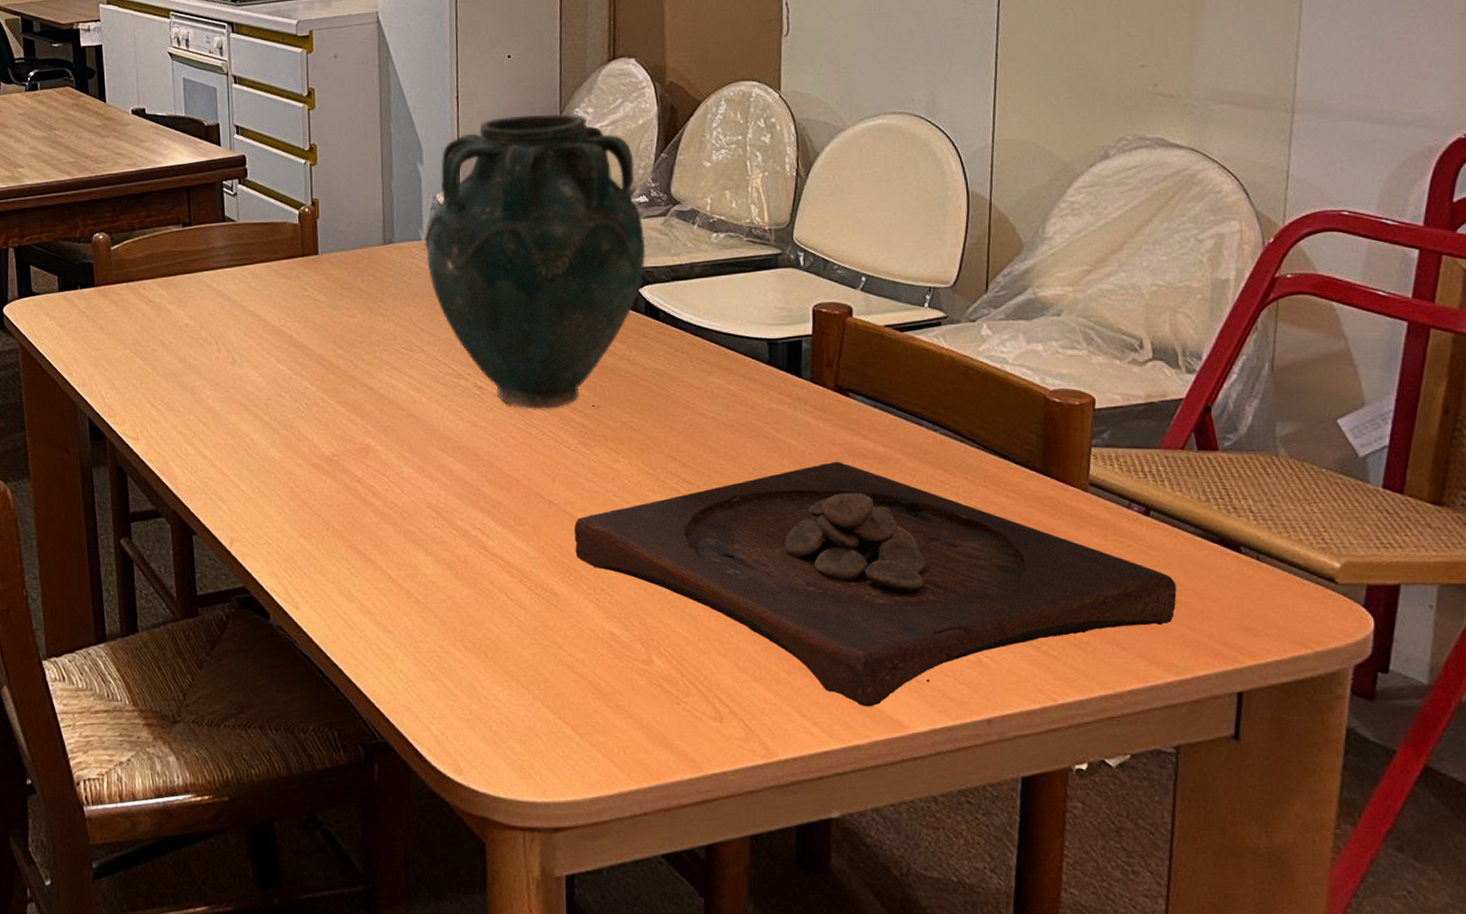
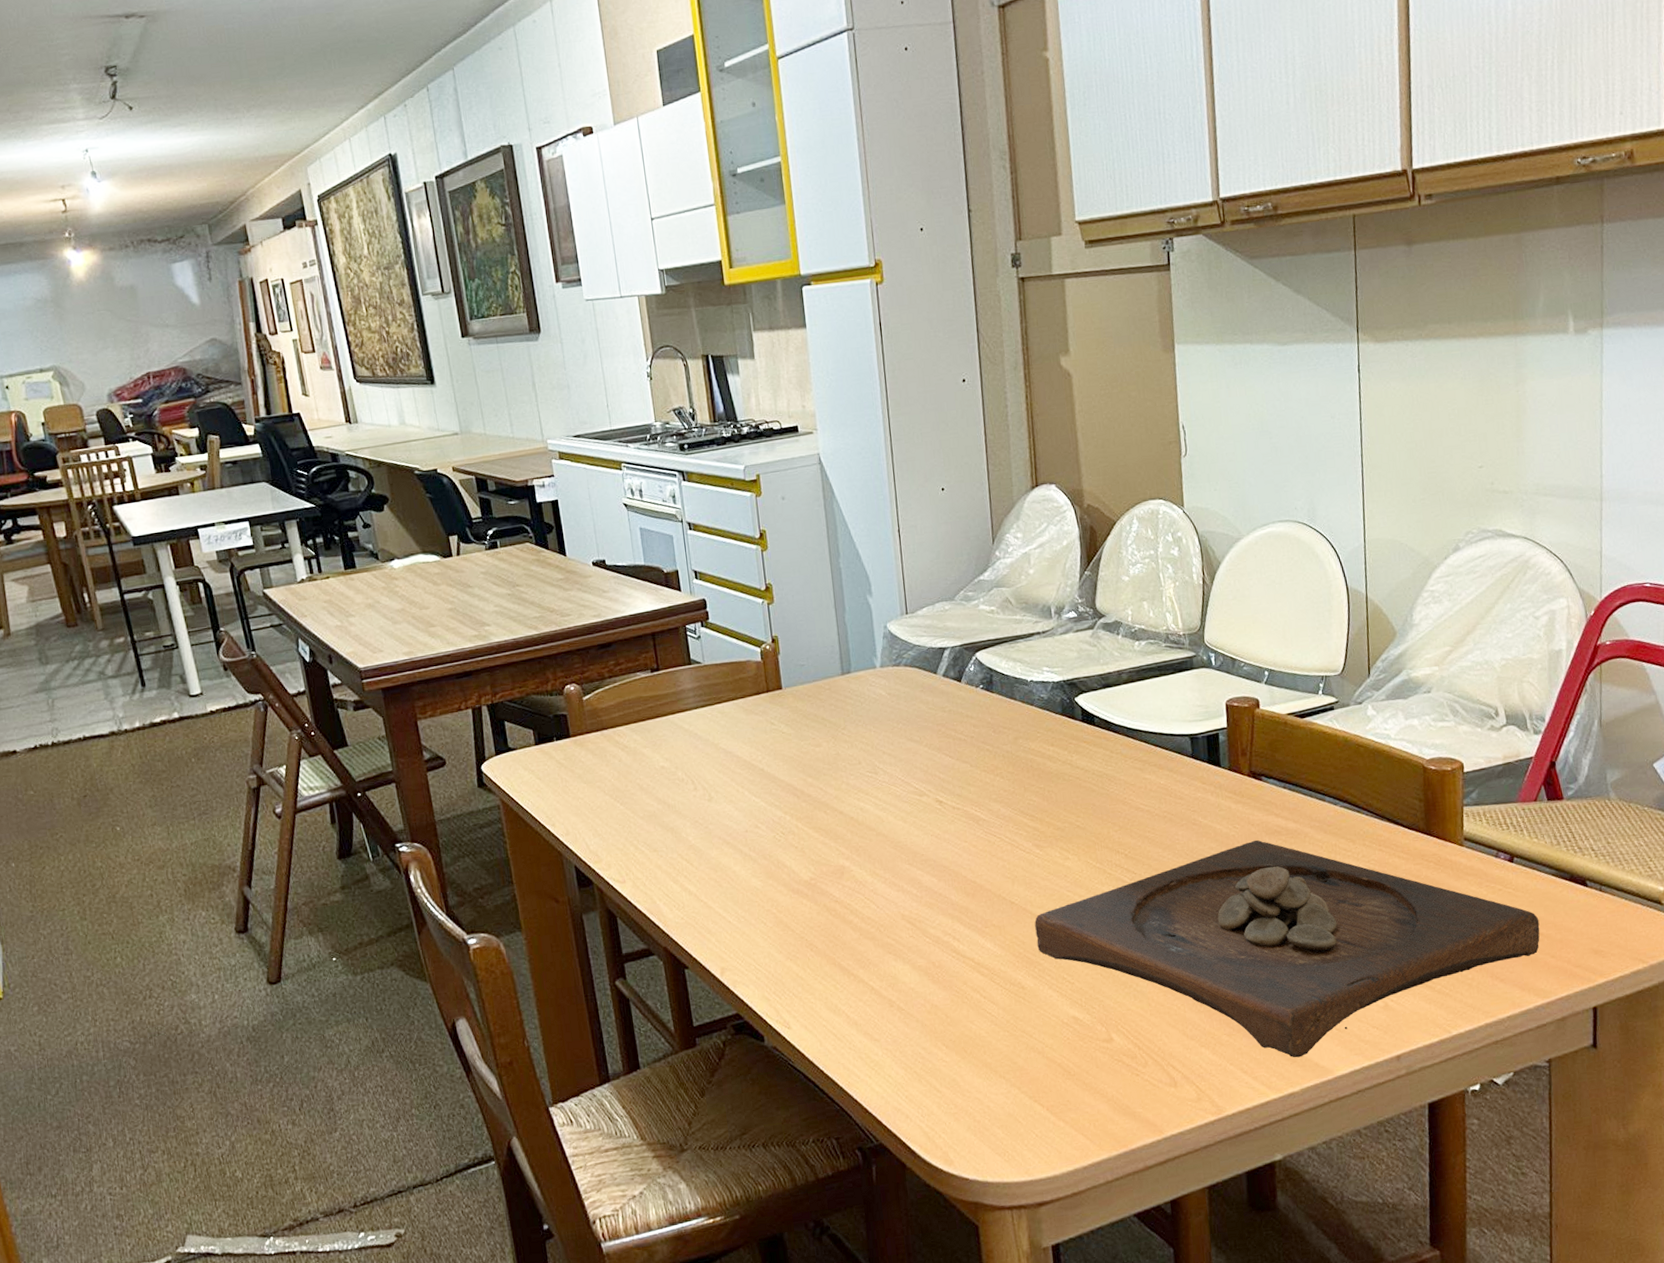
vase: present [424,114,646,409] -> none [879,540,1079,818]

